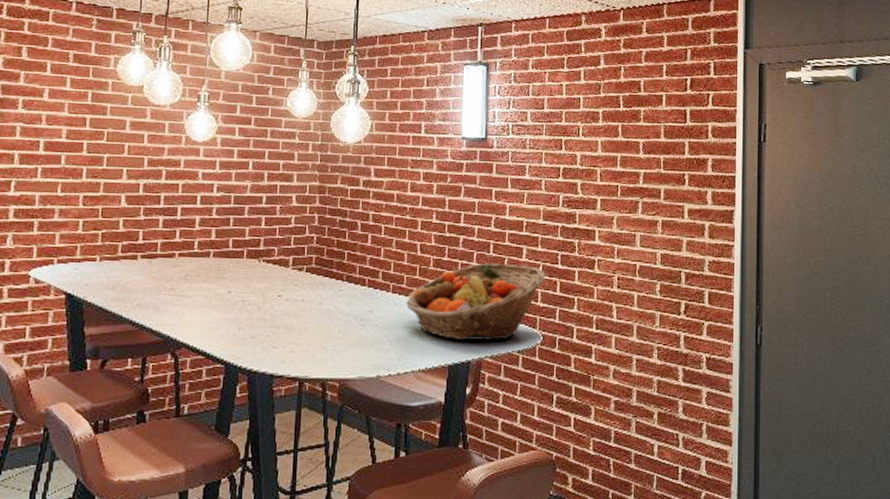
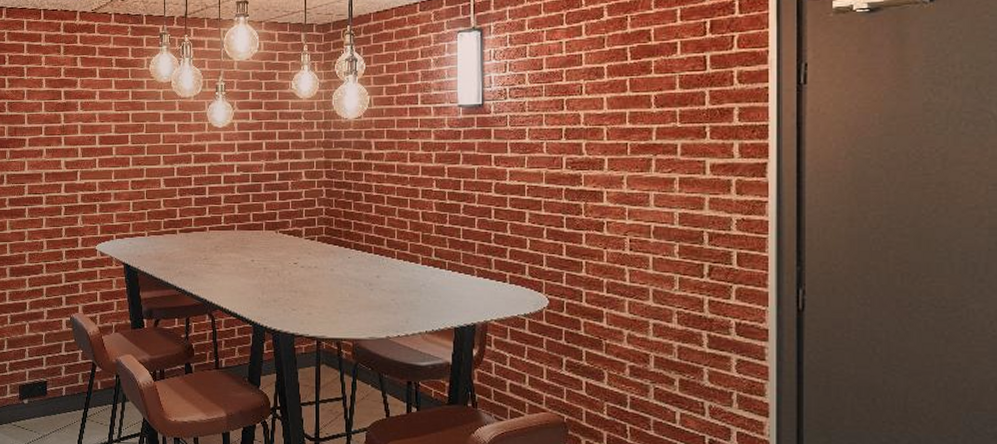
fruit basket: present [406,263,546,340] -> none [411,228,550,304]

